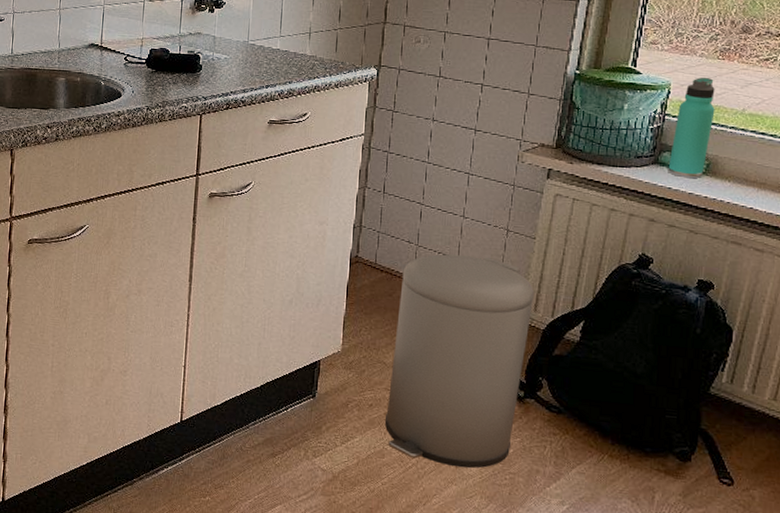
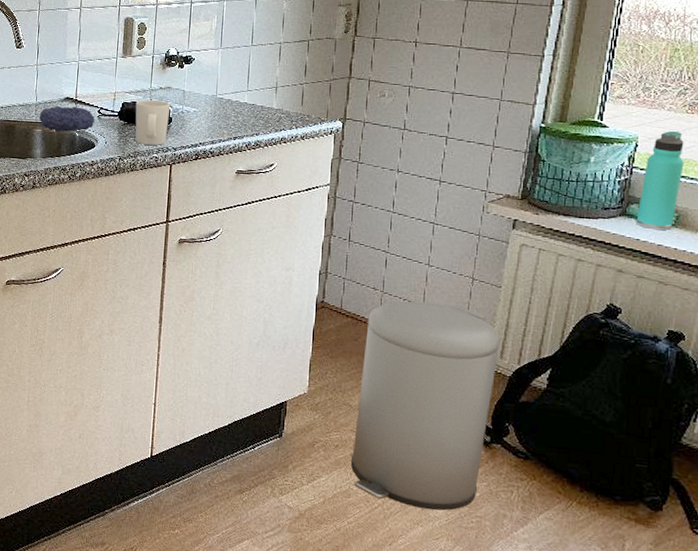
sponge: none [62,52,121,81] -> present [39,106,95,132]
mug: none [163,46,201,95] -> present [135,100,171,145]

